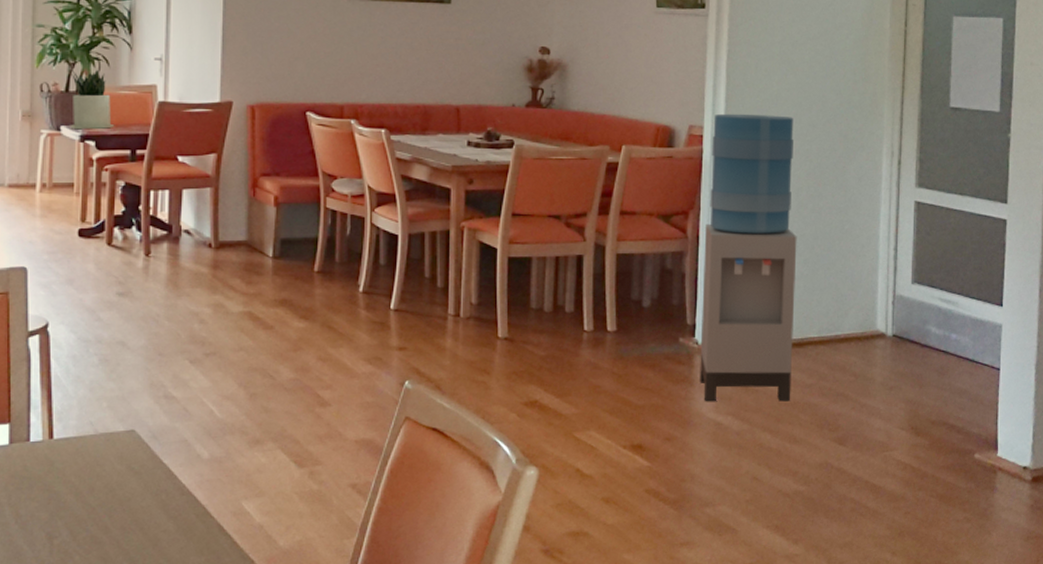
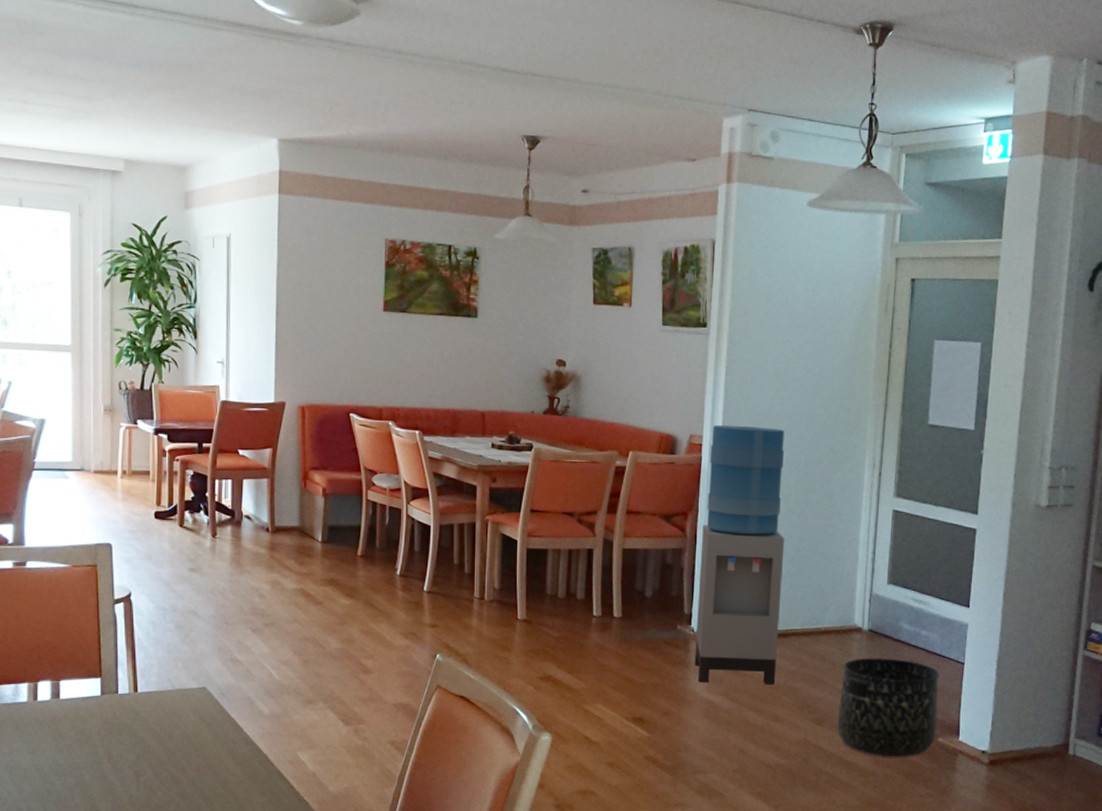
planter: present [70,70,115,130] -> none [145,371,184,425]
basket: none [861,366,974,479] -> present [837,658,941,758]

